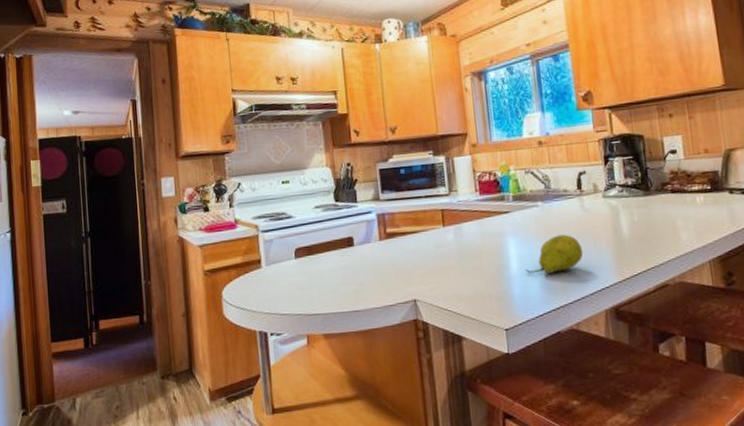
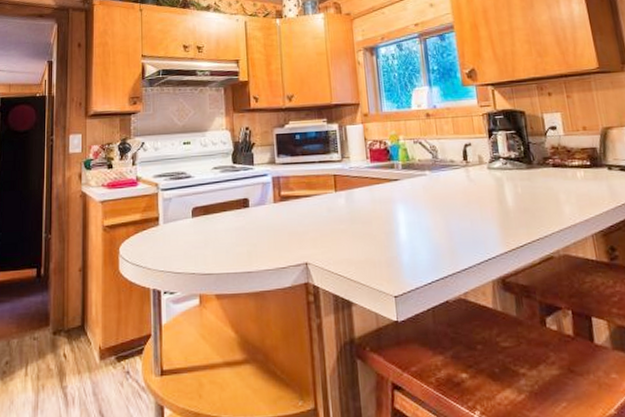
fruit: present [526,234,584,274] -> none [414,203,470,242]

